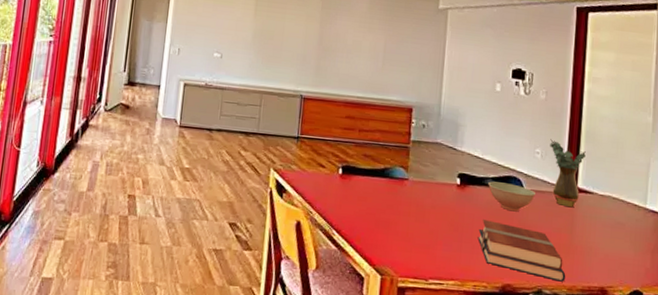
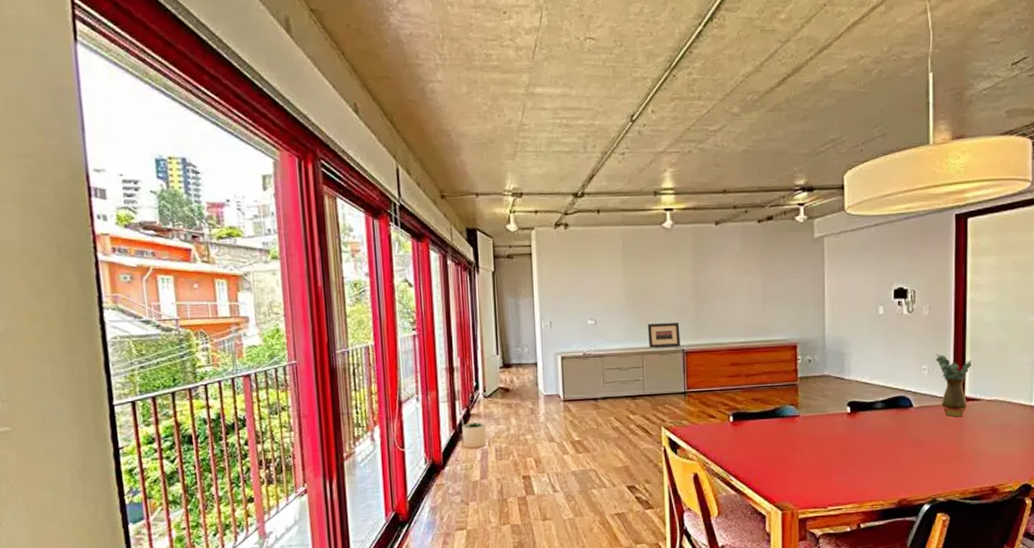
planter: none [76,133,102,160] -> present [462,422,487,449]
picture frame: none [269,65,301,92] -> present [647,323,681,348]
books: present [478,218,566,282] -> none [872,441,958,488]
bowl: present [488,181,535,212] -> none [878,403,924,430]

